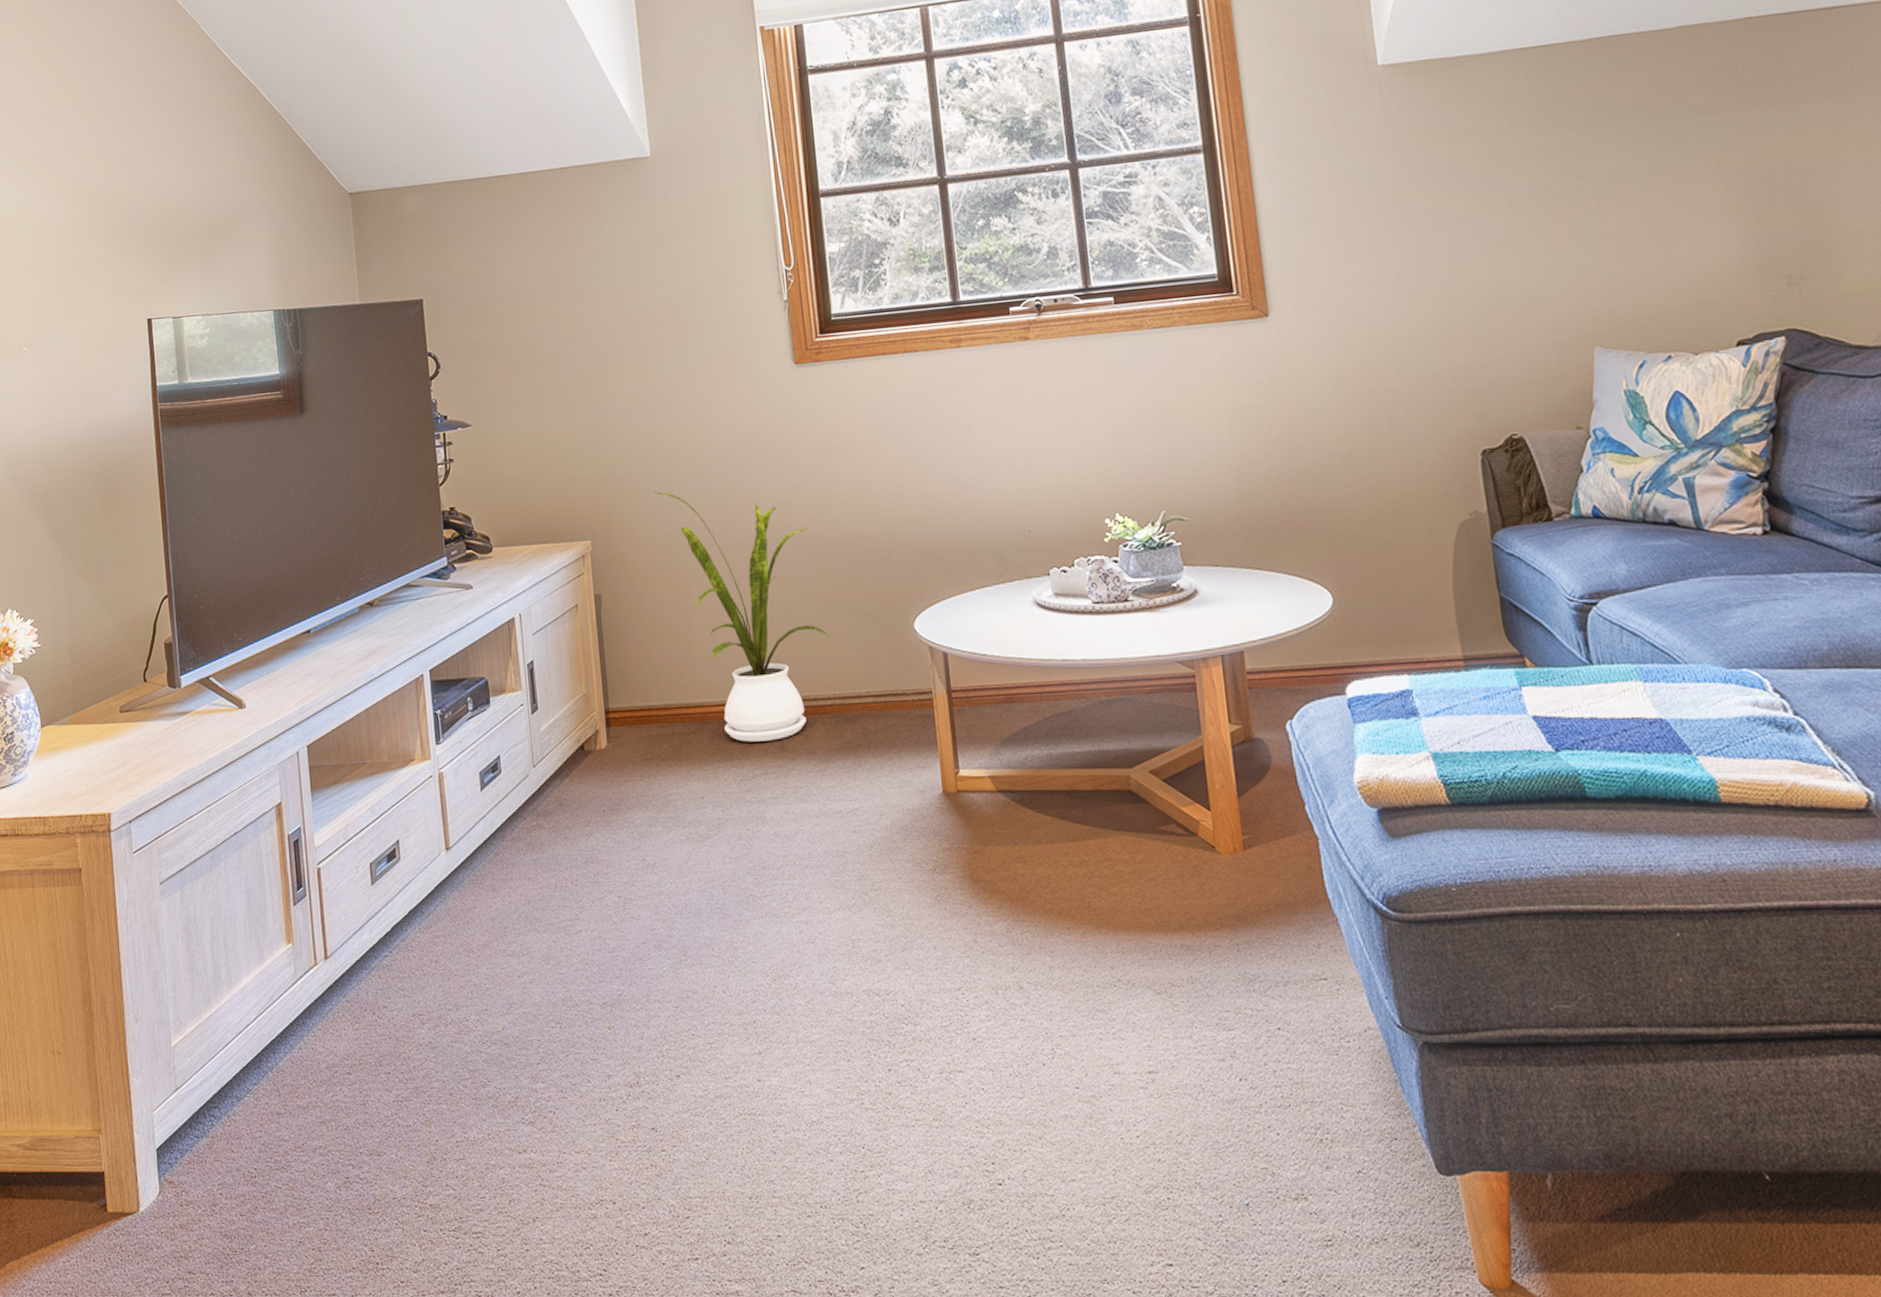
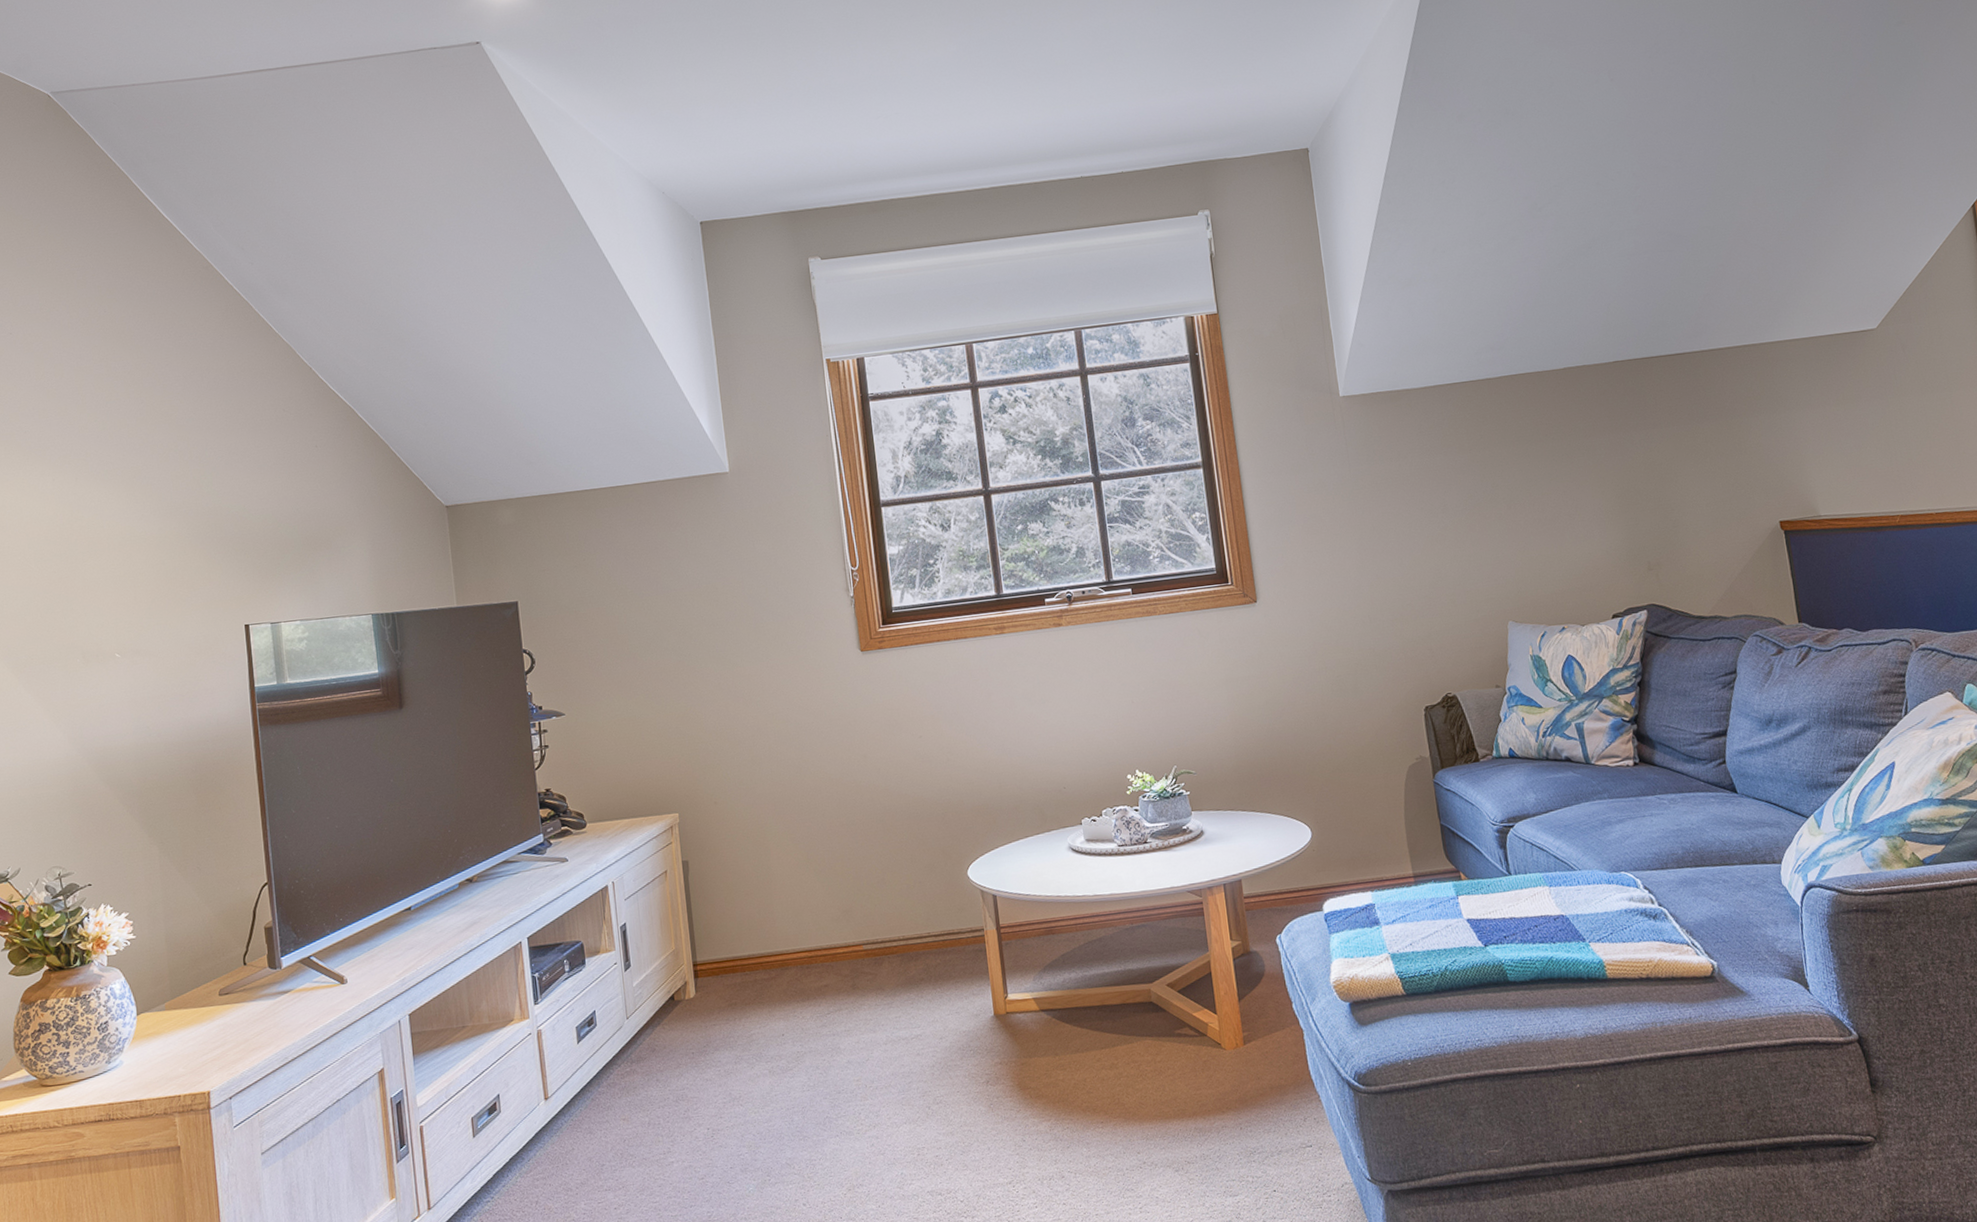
house plant: present [654,491,830,742] -> none [736,767,894,984]

